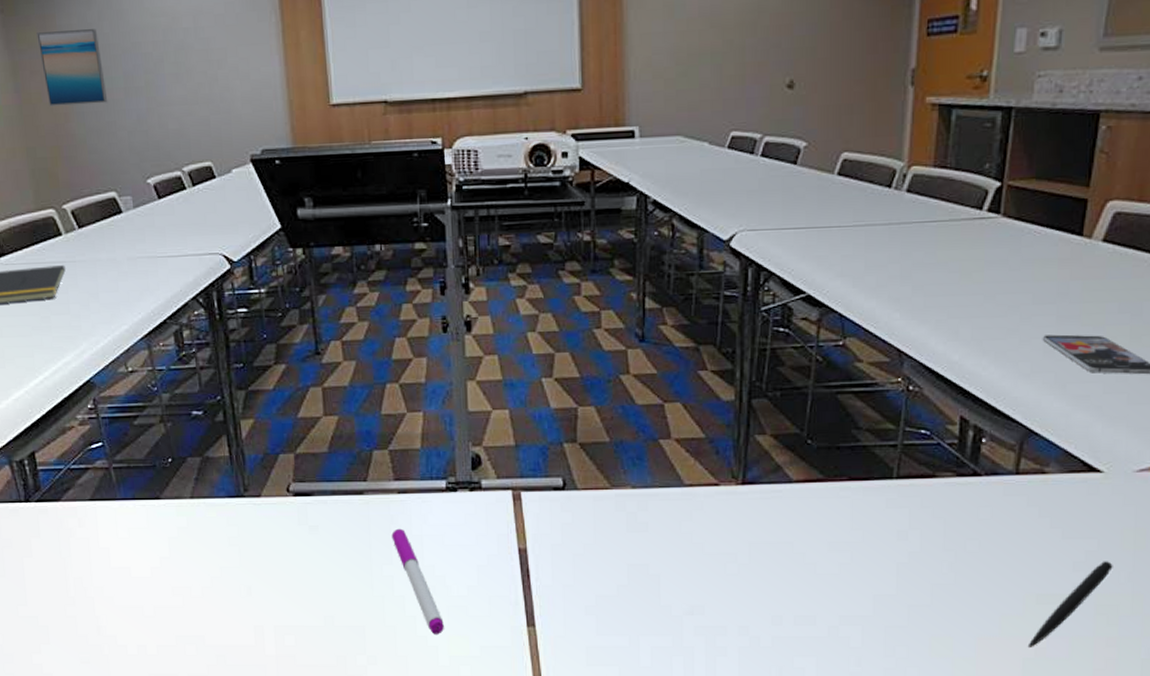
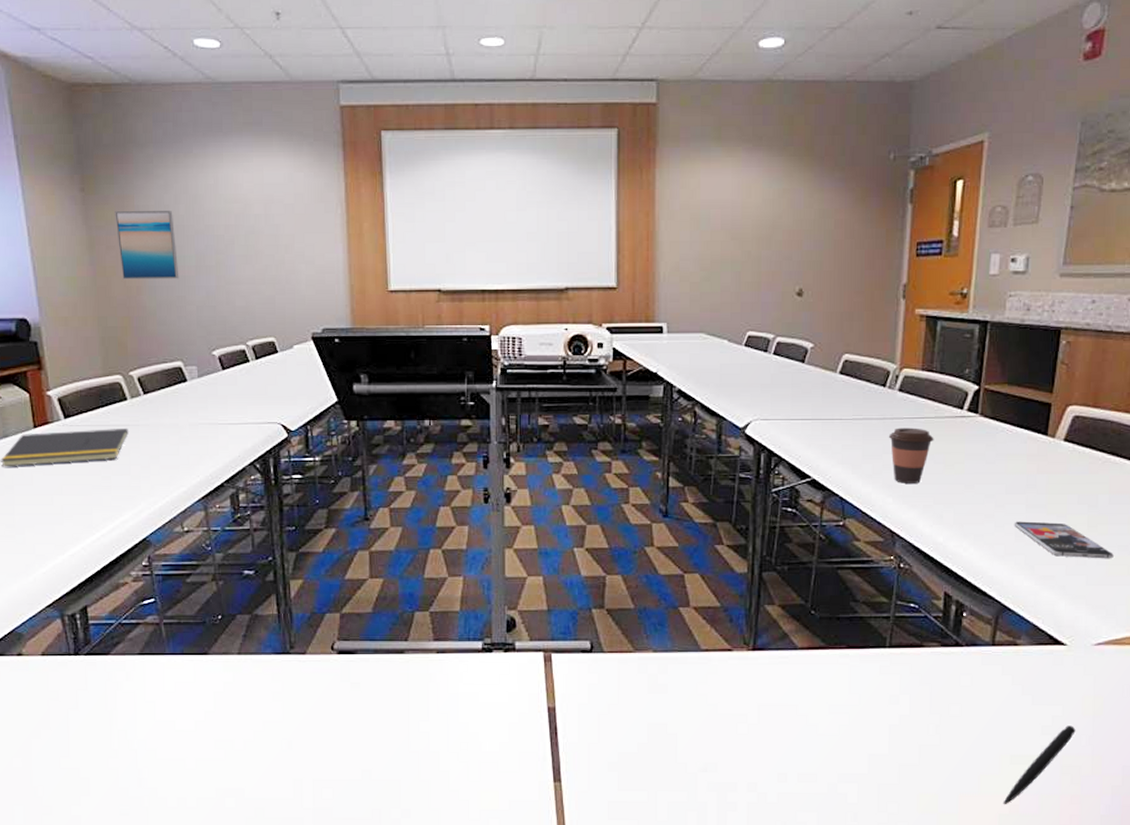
pen: present [391,528,444,634] -> none [429,686,475,789]
coffee cup: none [894,233,948,296] -> present [888,428,934,483]

